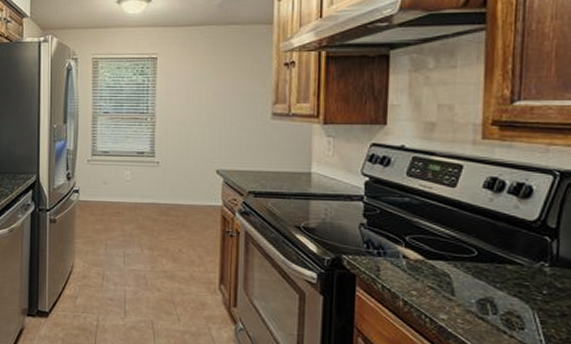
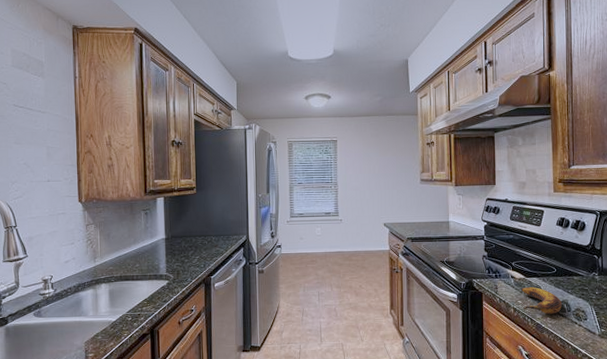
banana: none [416,273,483,316] -> present [520,287,562,314]

